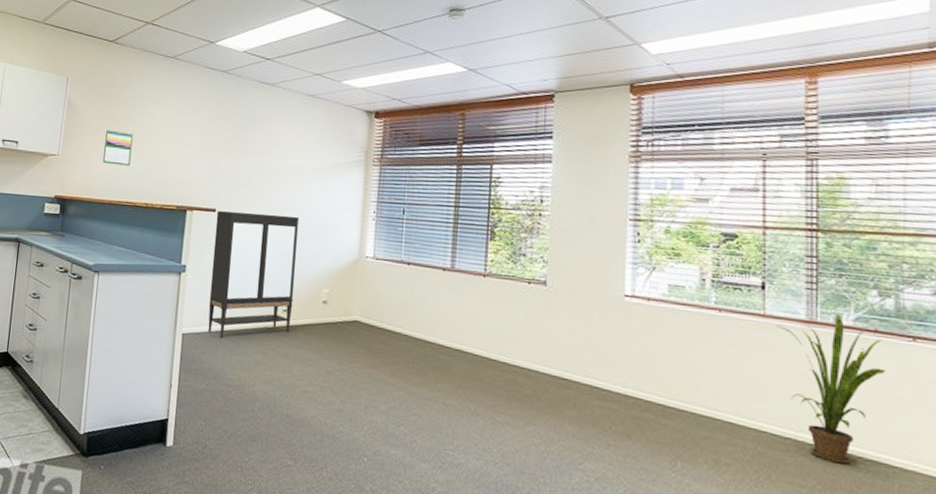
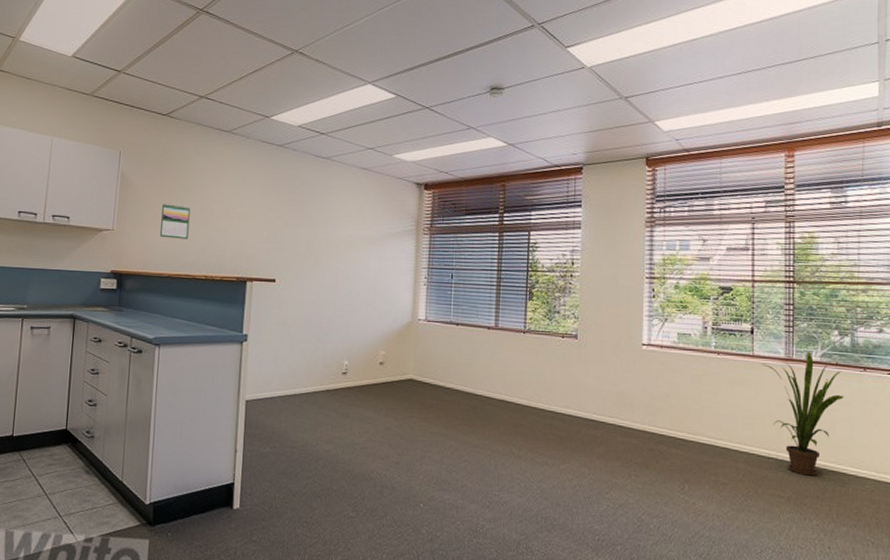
storage cabinet: present [208,211,300,338] -> none [270,281,356,403]

